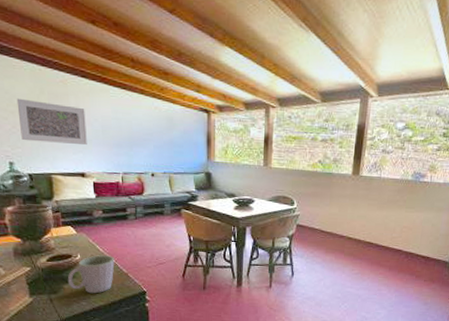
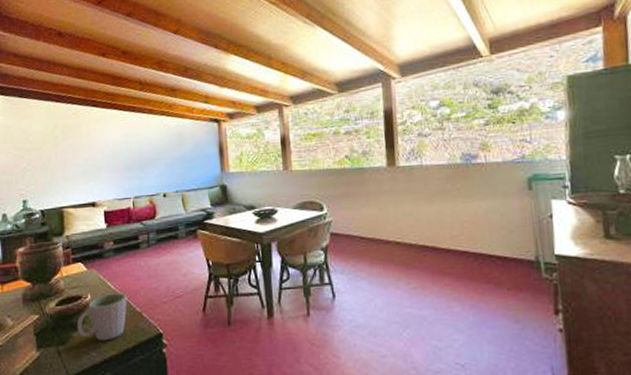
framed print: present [16,98,87,144] -> none [32,135,98,177]

